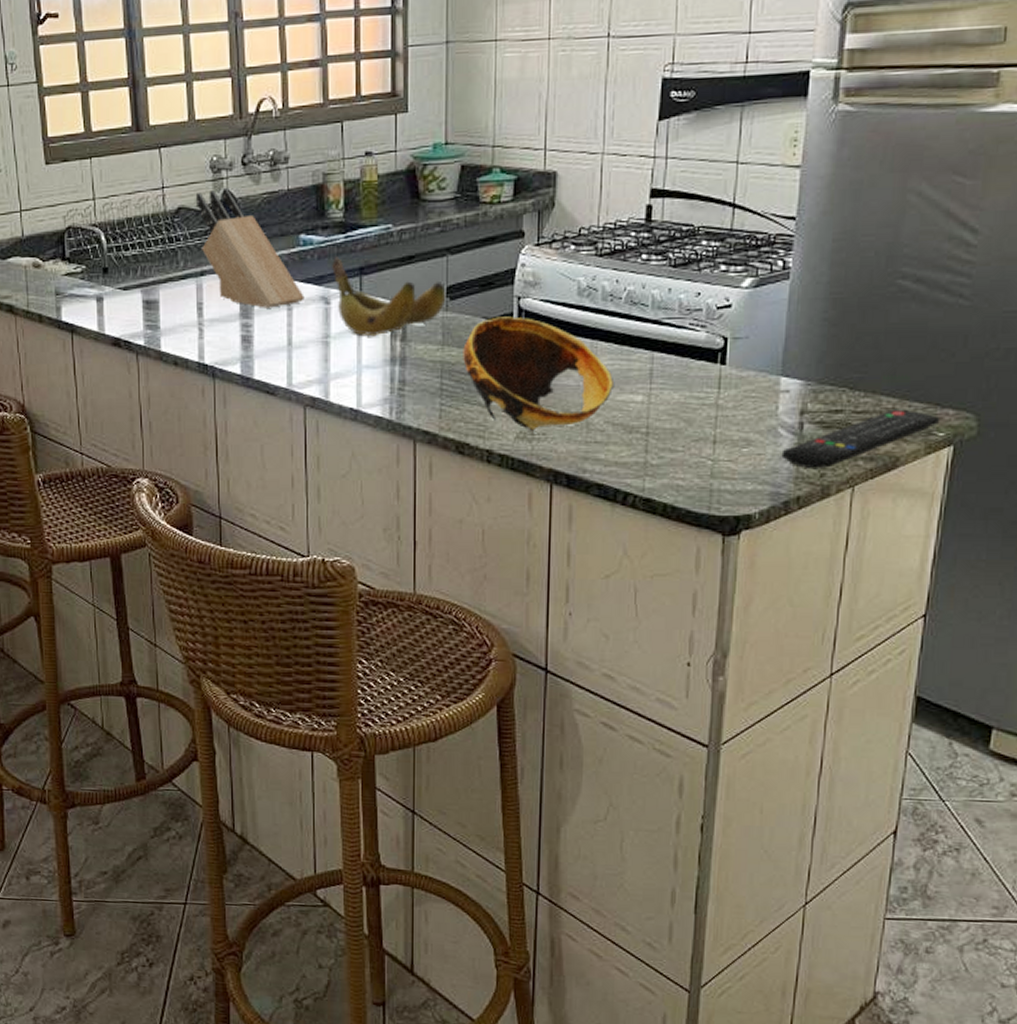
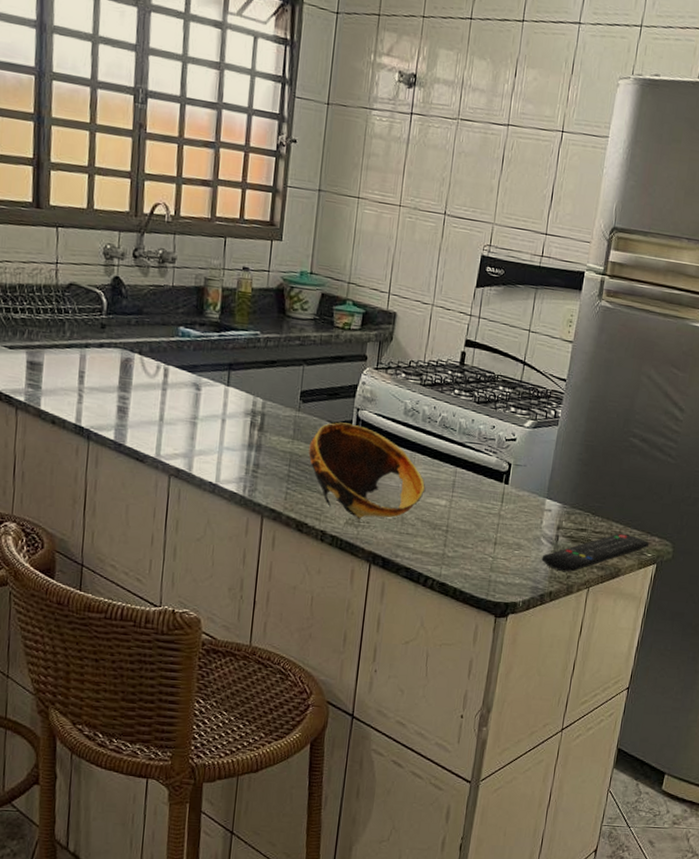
knife block: present [195,187,304,308] -> none [86,273,179,386]
banana: present [332,256,446,337] -> none [205,351,300,424]

